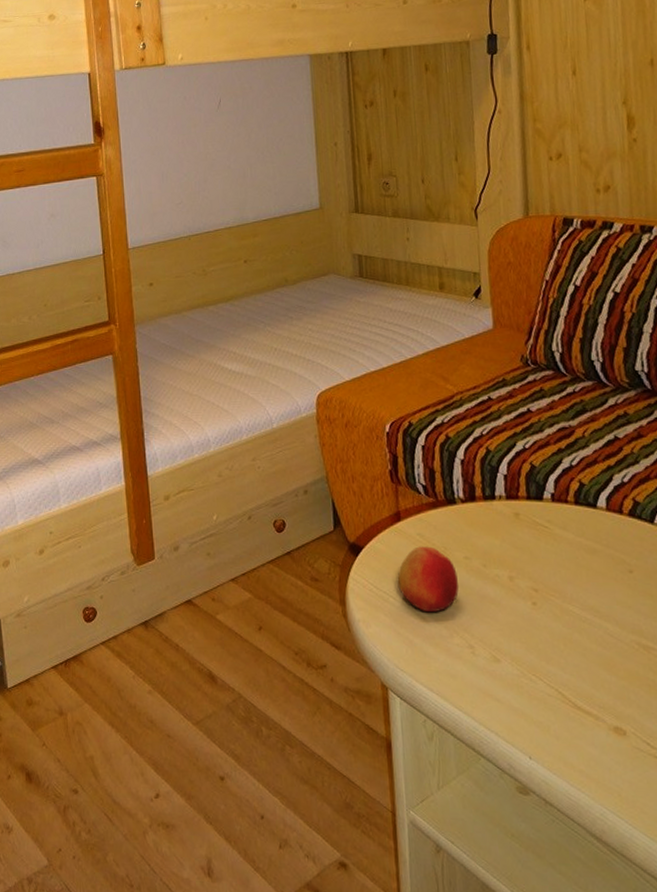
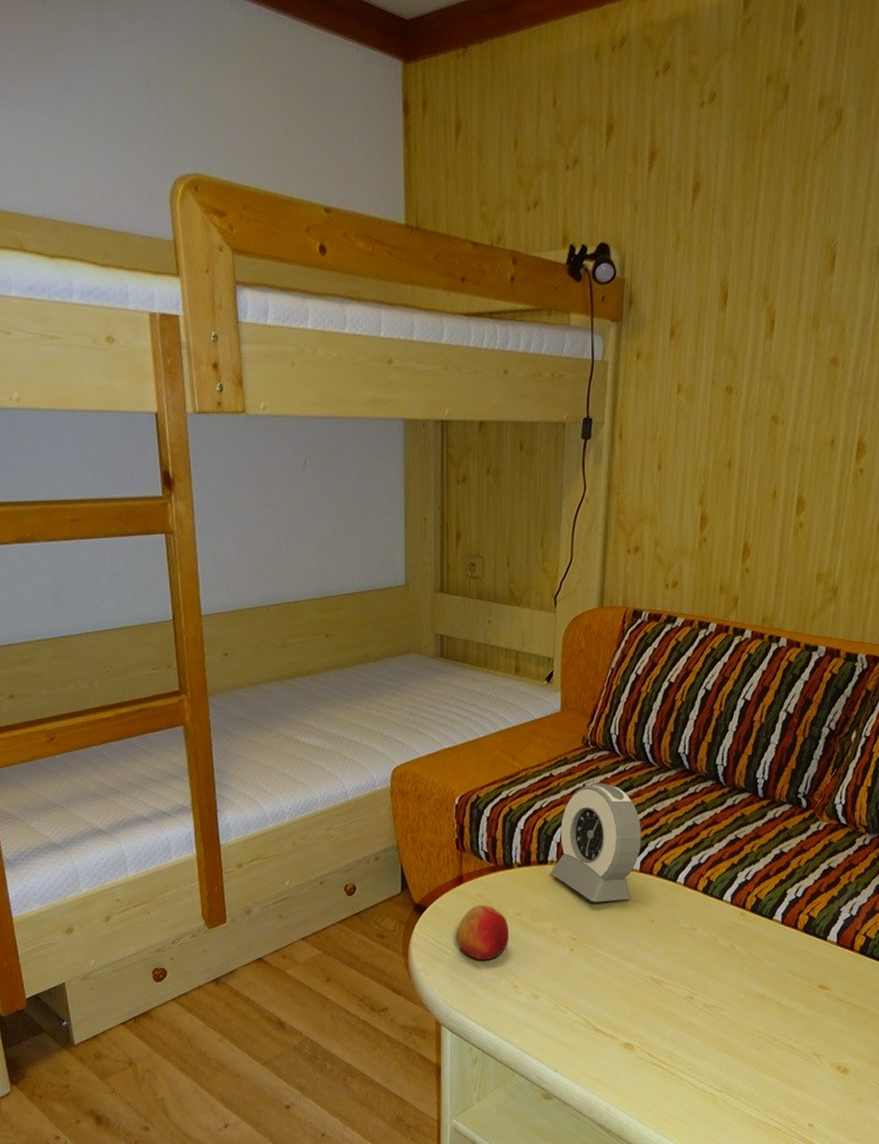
alarm clock: none [499,407,605,546] -> present [550,783,642,902]

